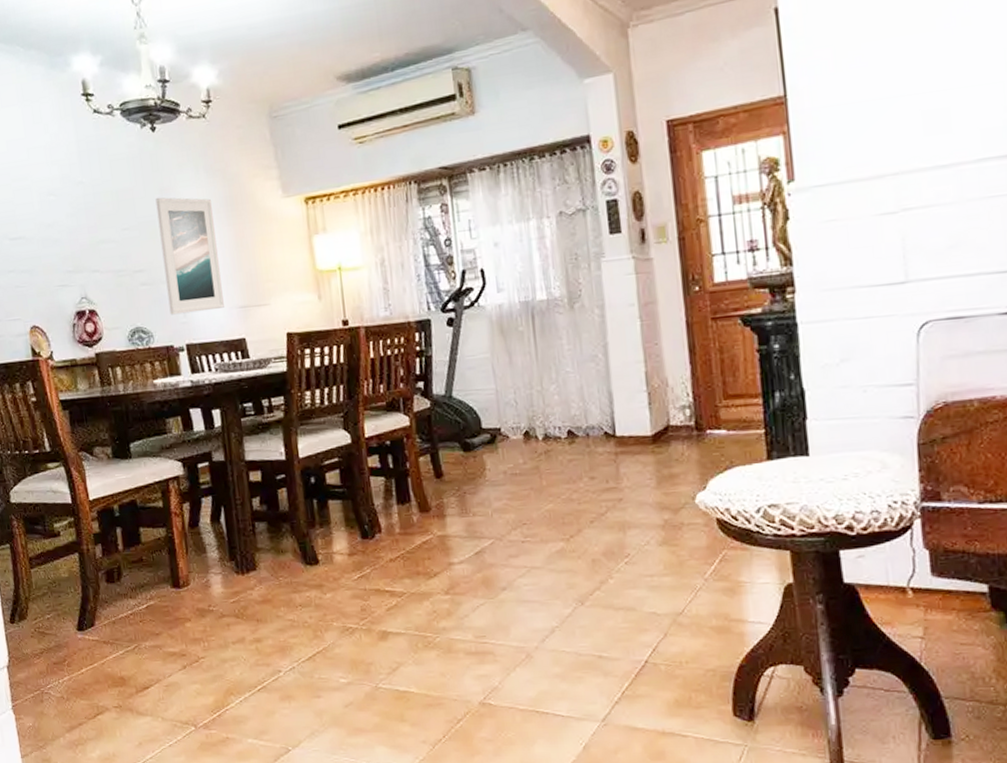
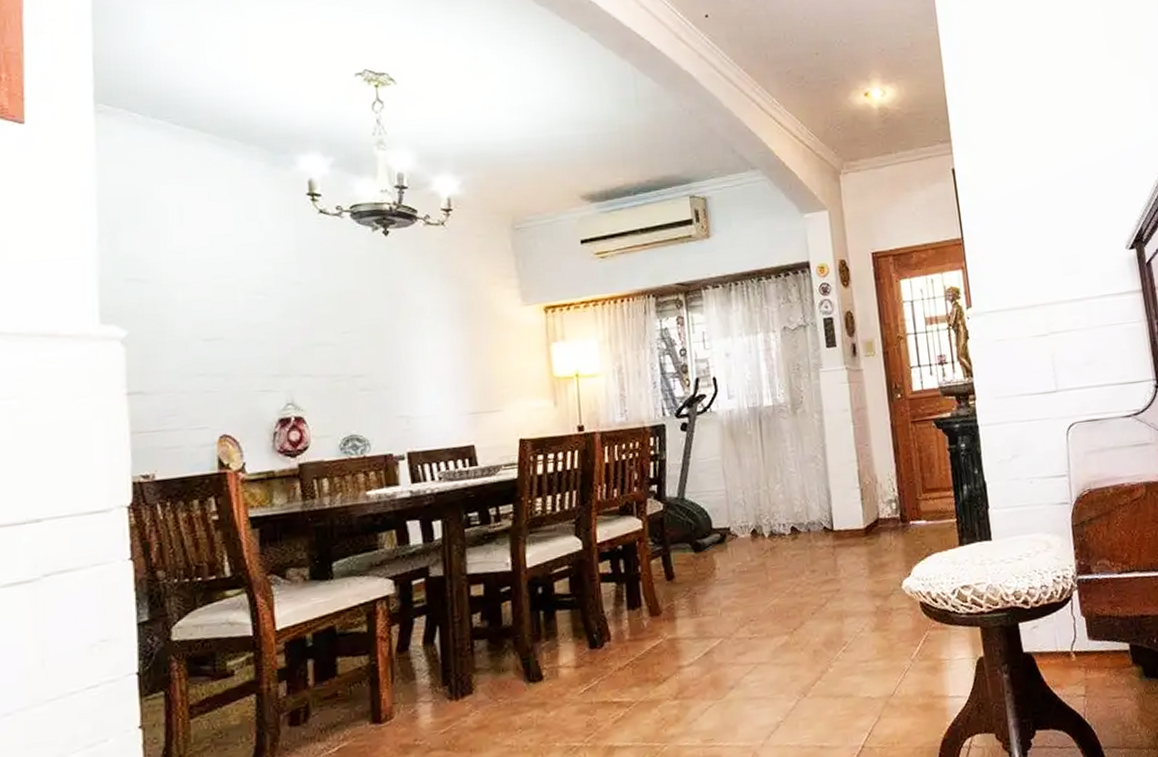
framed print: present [155,197,224,315] -> none [383,301,453,422]

